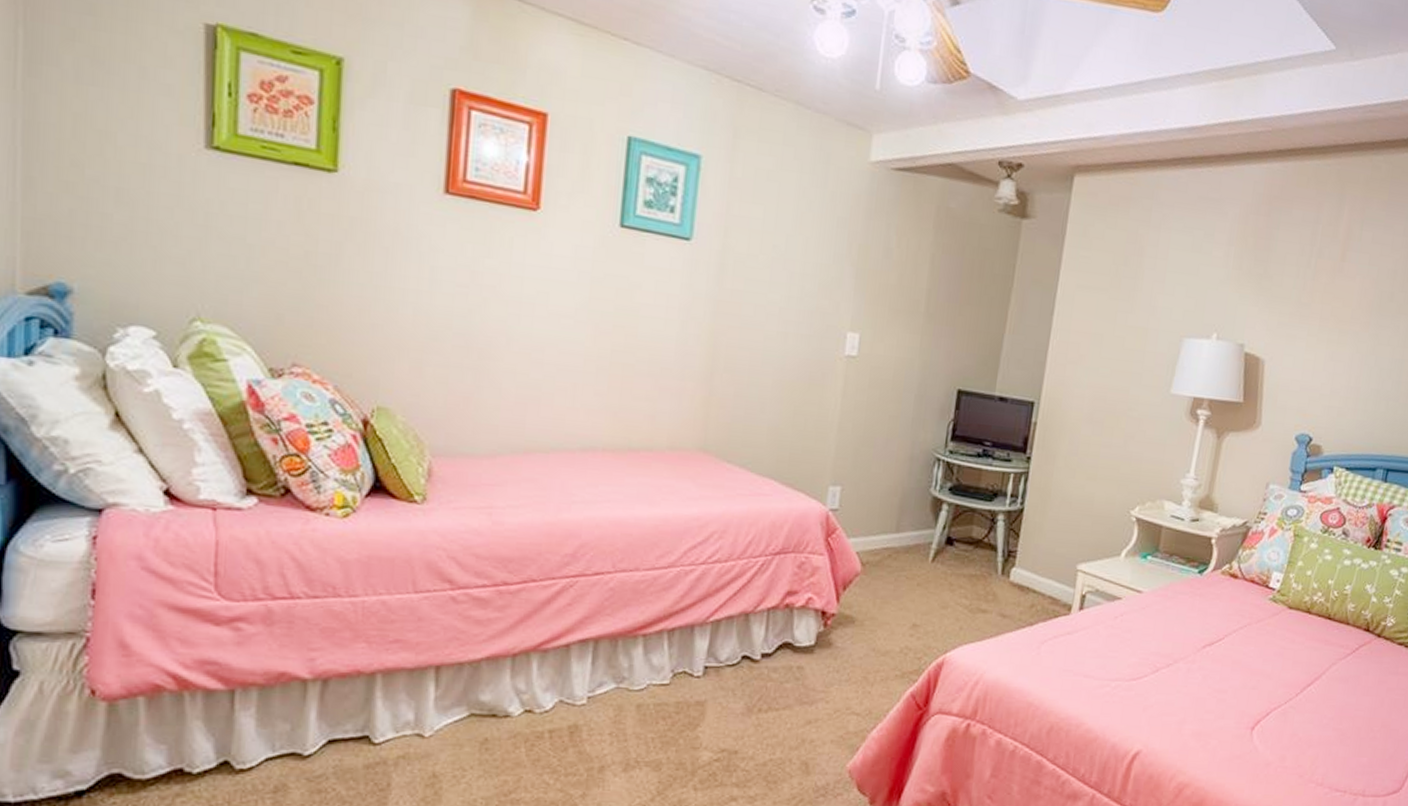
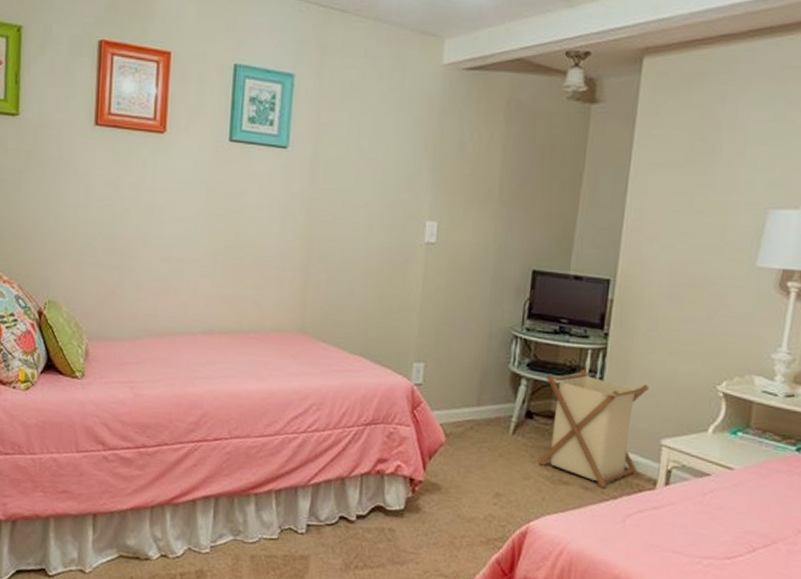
laundry basket: none [956,493,1068,615] -> present [537,368,650,488]

